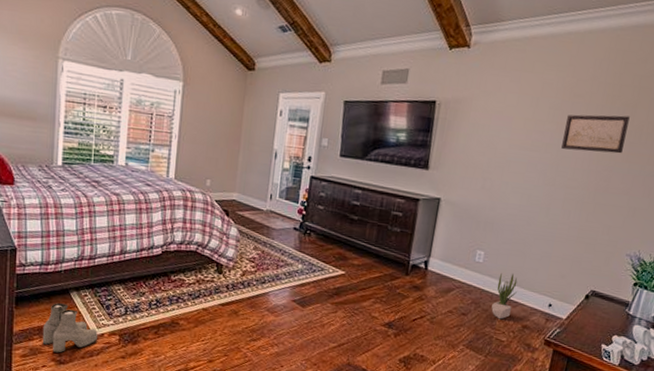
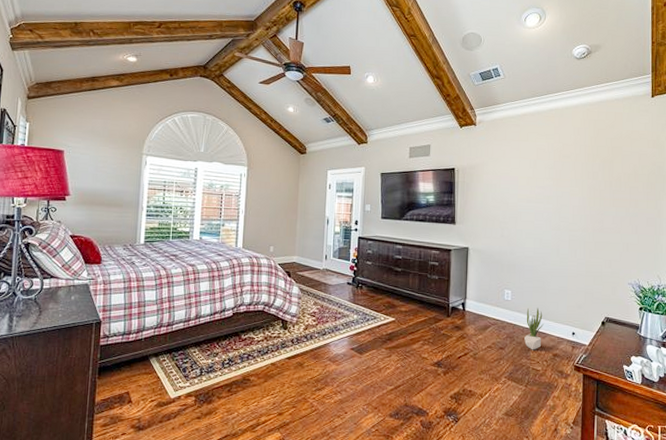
boots: present [42,303,97,353] -> none [122,370,175,419]
wall art: present [561,114,630,154] -> none [560,170,609,200]

